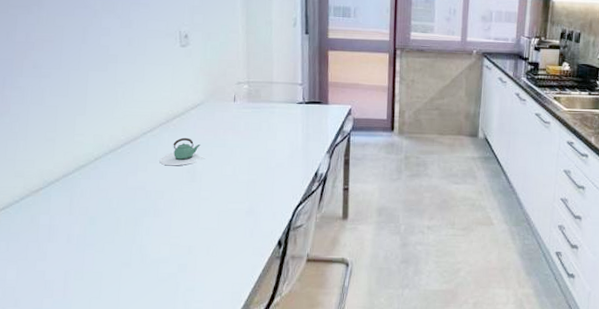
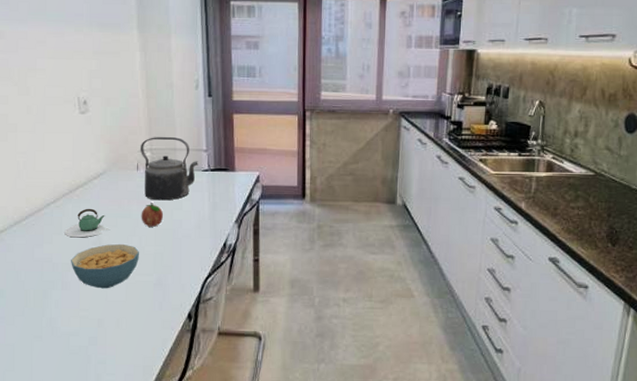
cereal bowl: none [164,172,233,216] -> present [71,243,139,289]
fruit: none [235,133,258,156] -> present [141,203,164,227]
kettle: none [238,70,294,131] -> present [141,137,198,201]

